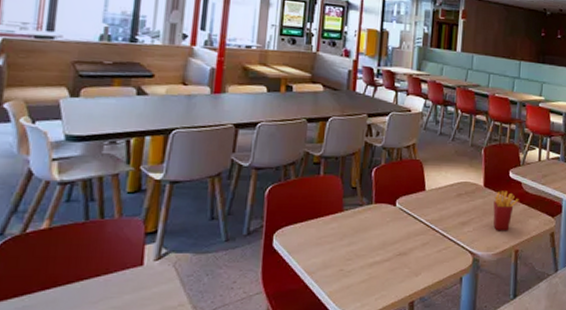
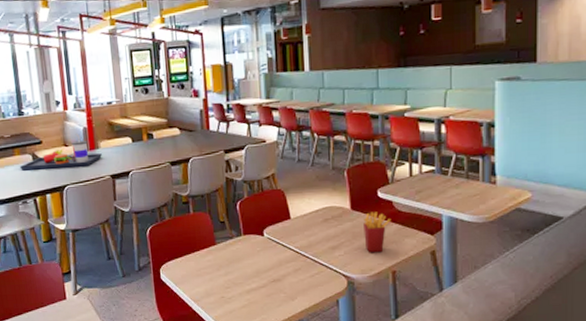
food tray: none [116,72,228,111] -> present [19,132,102,171]

